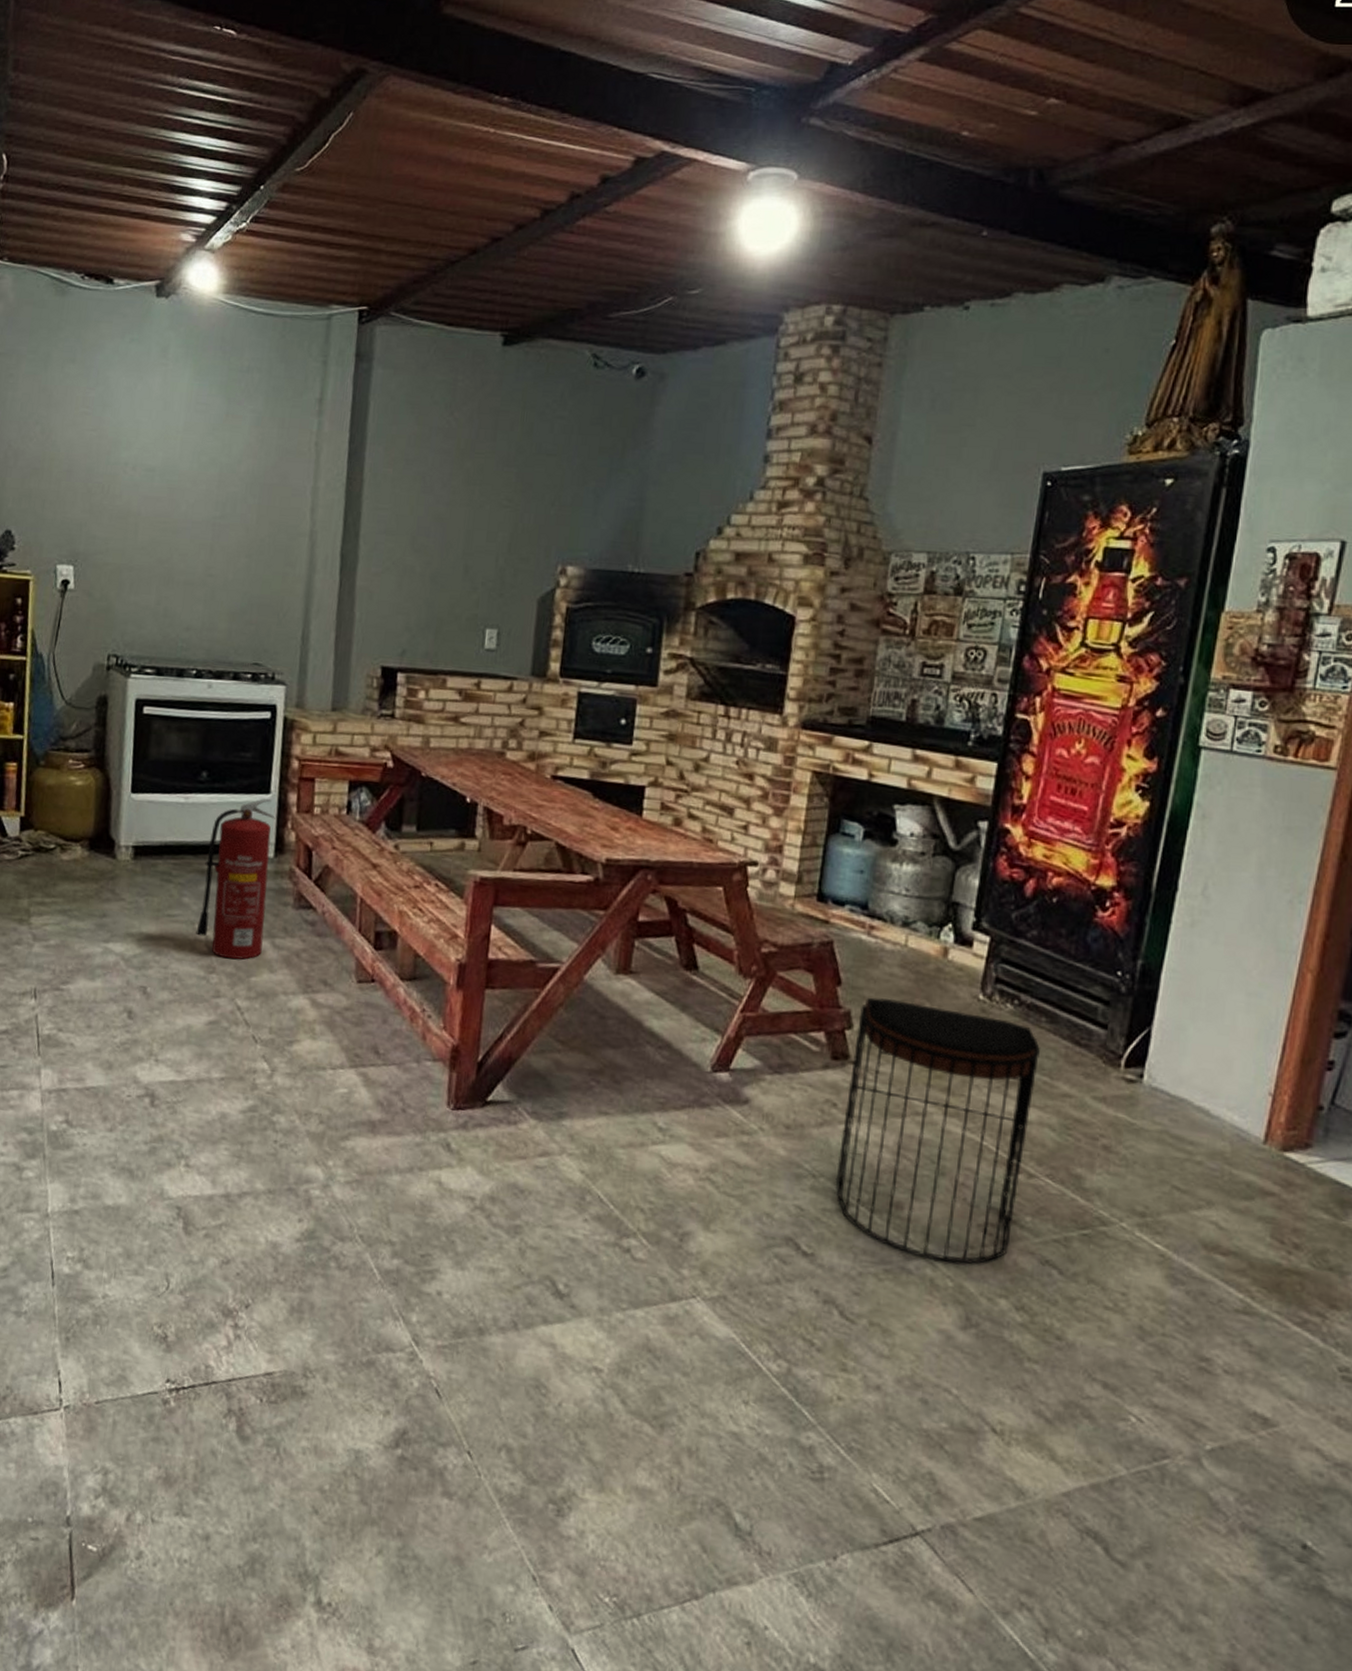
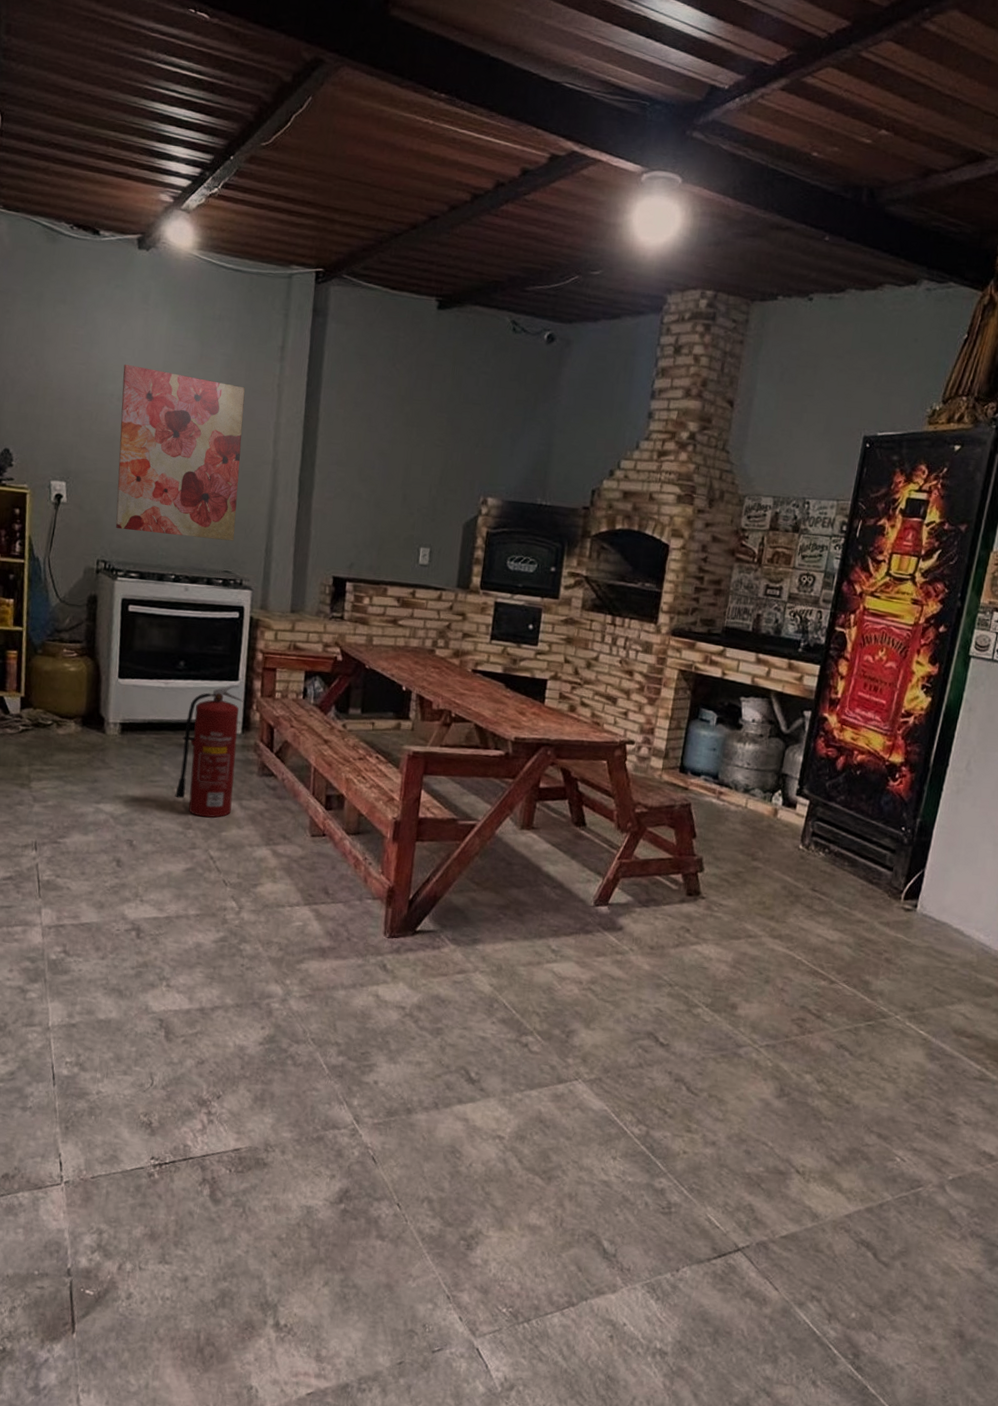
wall art: none [128,428,278,628] -> present [115,364,245,541]
stool: present [835,997,1041,1264] -> none [686,847,844,1049]

